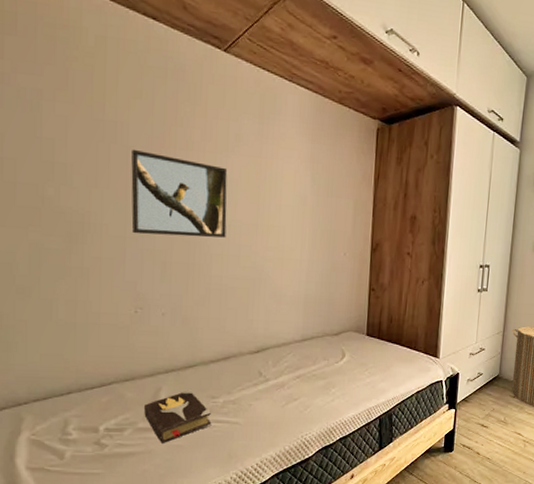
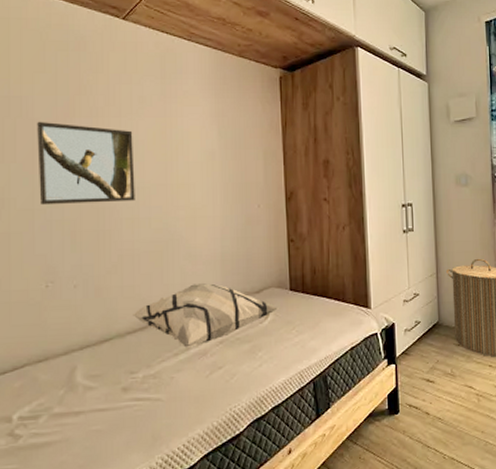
hardback book: present [144,390,212,443] -> none [60,366,132,429]
decorative pillow: none [217,322,355,379] -> present [132,283,279,348]

